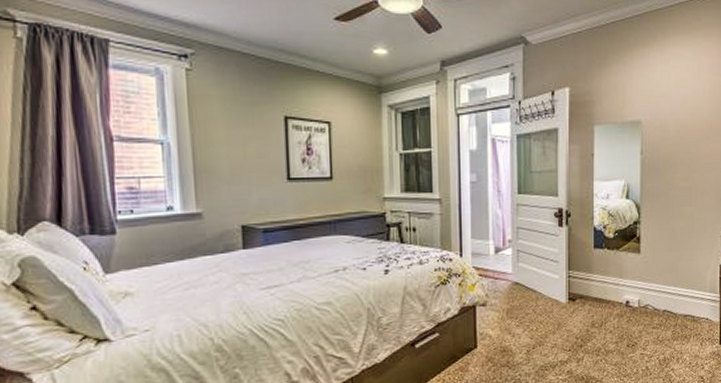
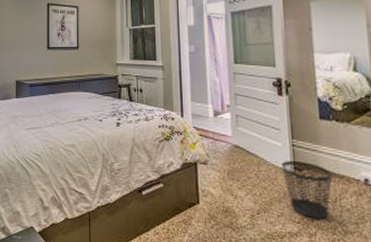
wastebasket: none [558,291,600,345] -> present [281,161,332,220]

